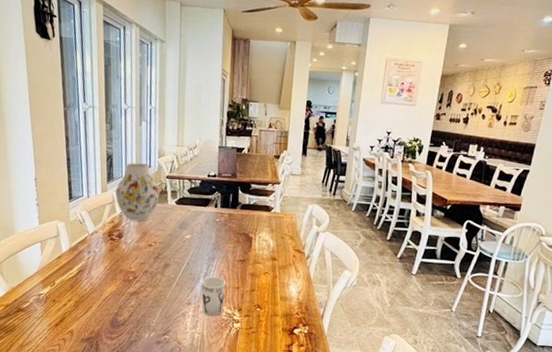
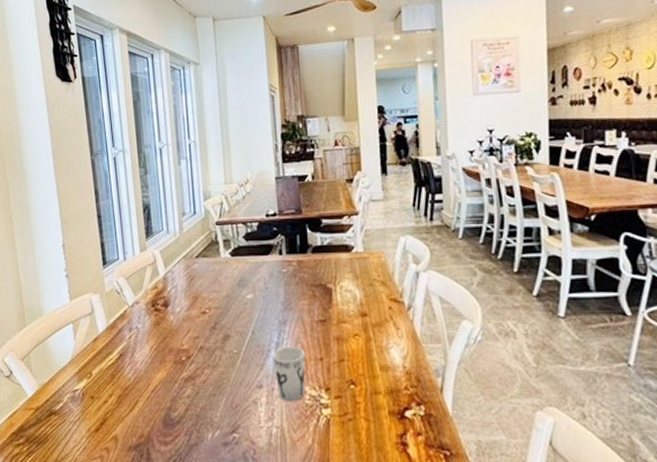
vase: present [115,163,160,221] -> none [157,210,210,283]

